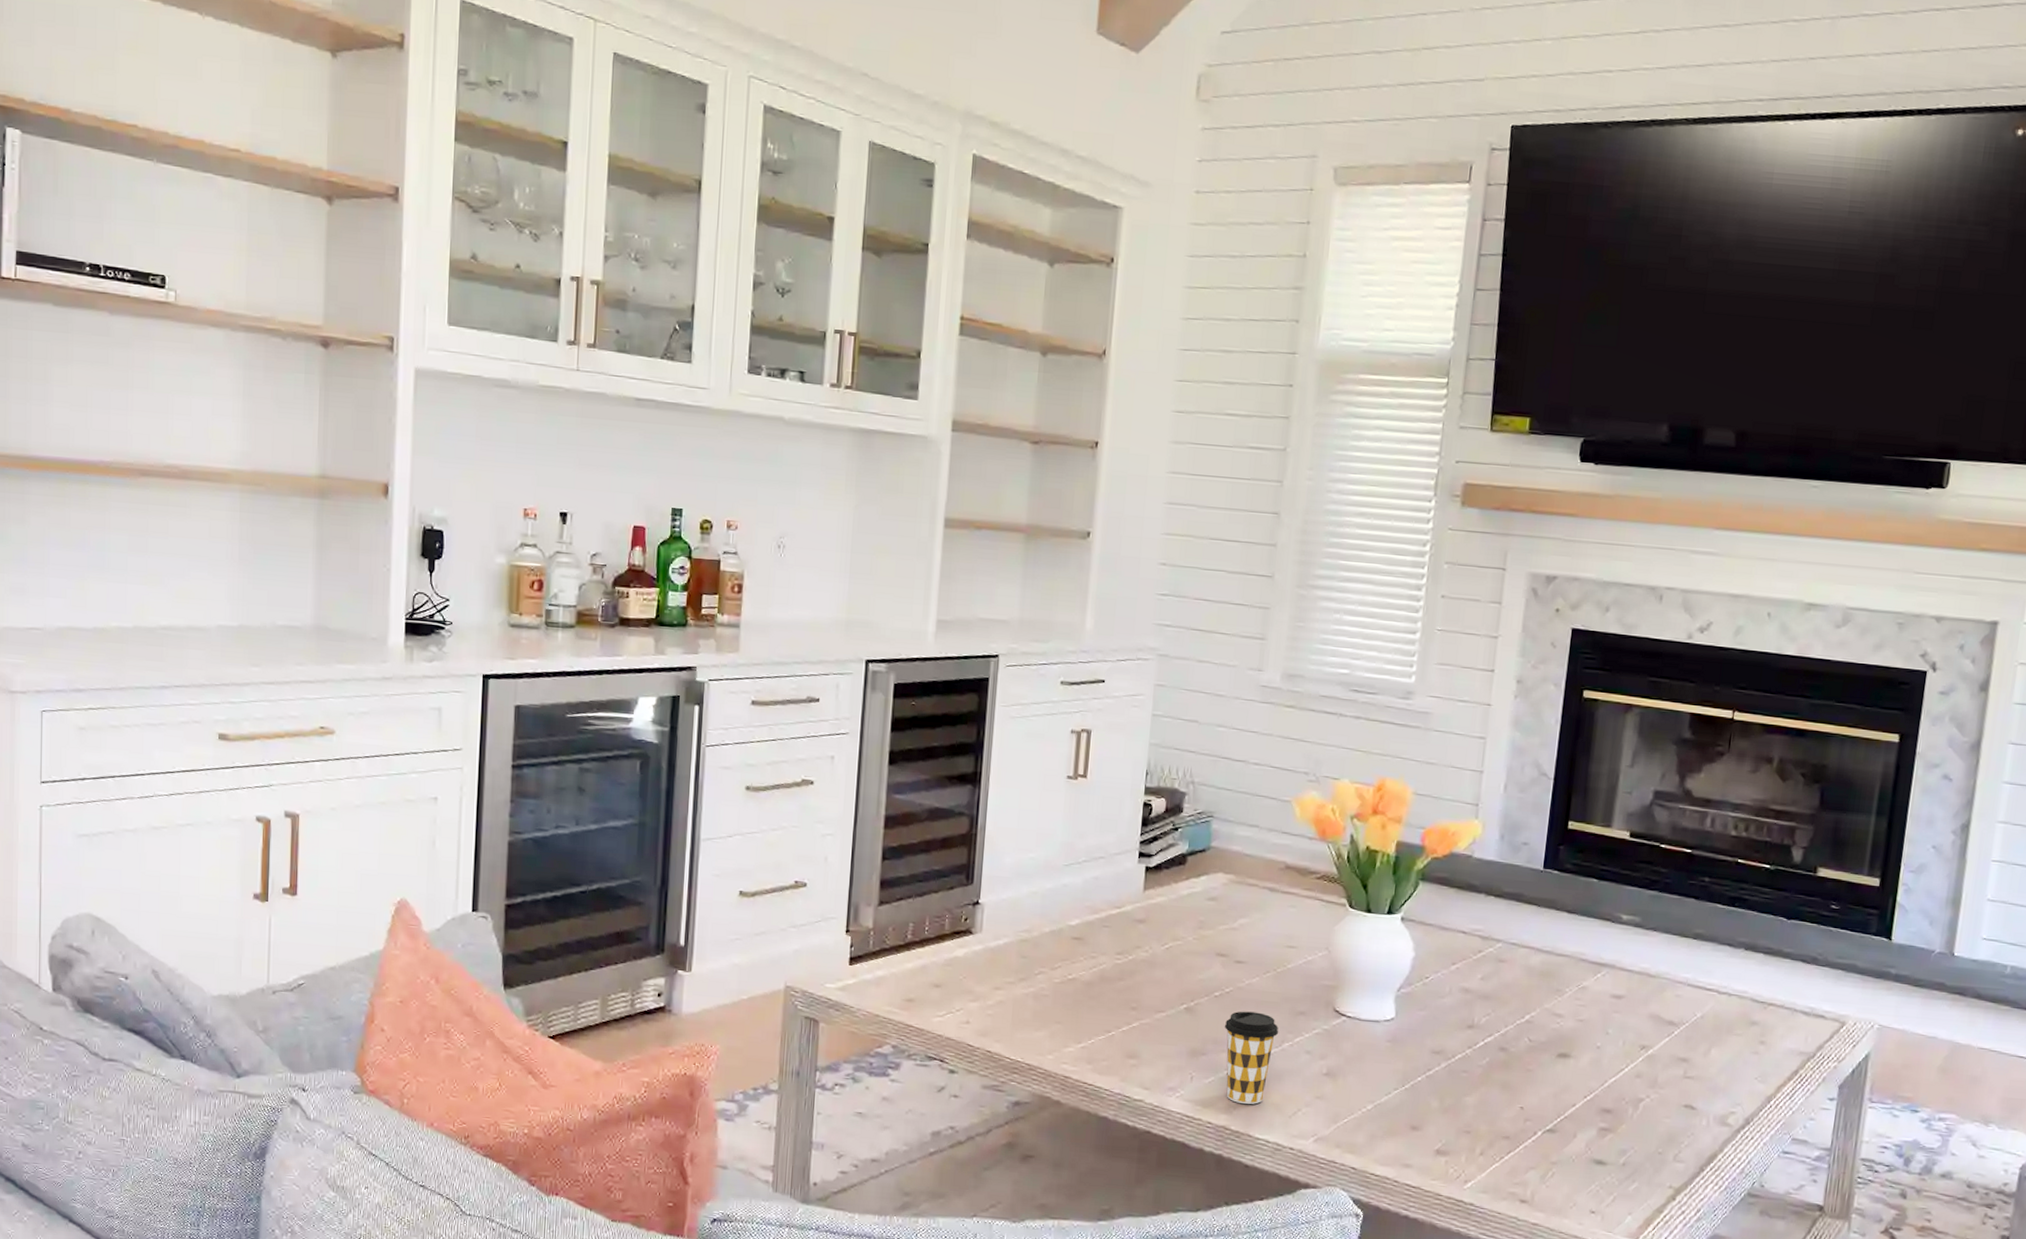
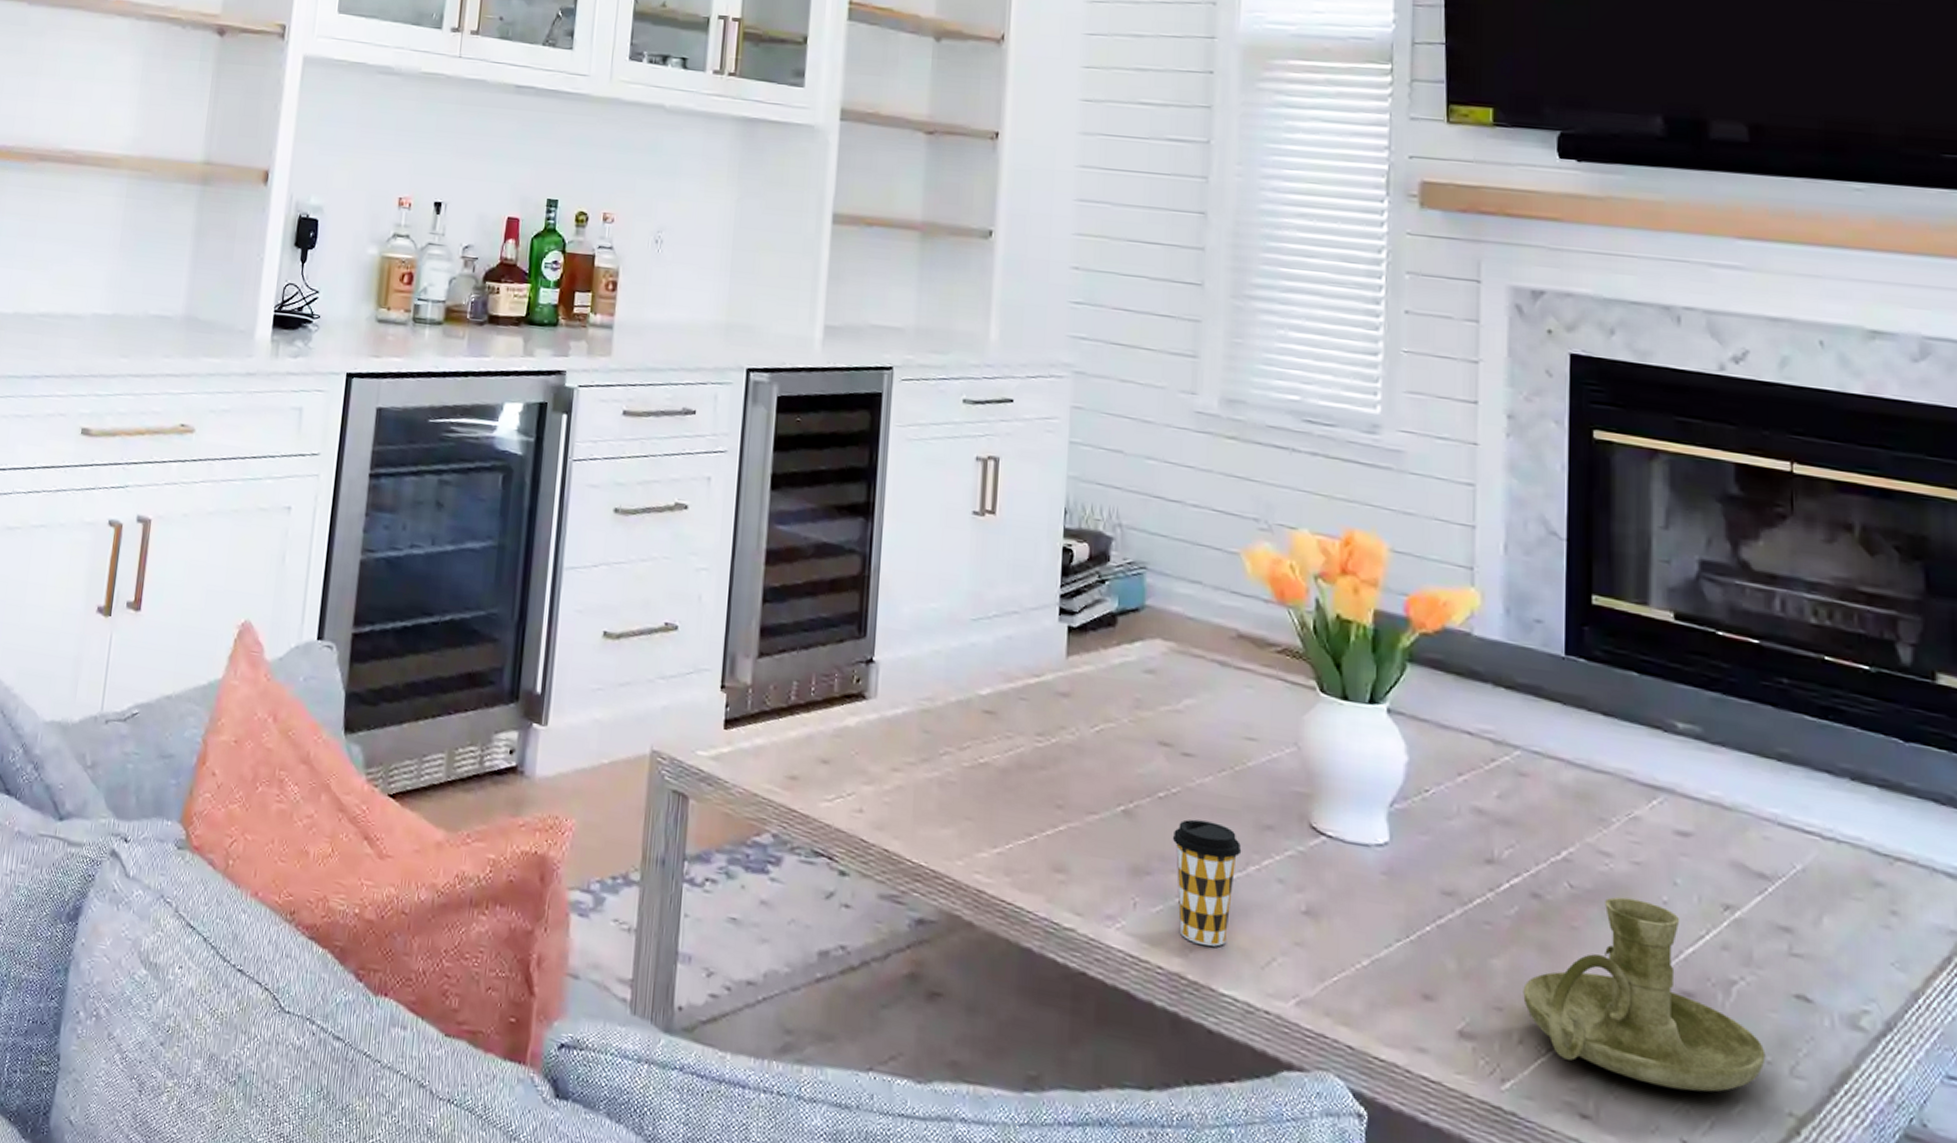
candle holder: none [1486,1045,1658,1178] -> present [1523,896,1766,1092]

